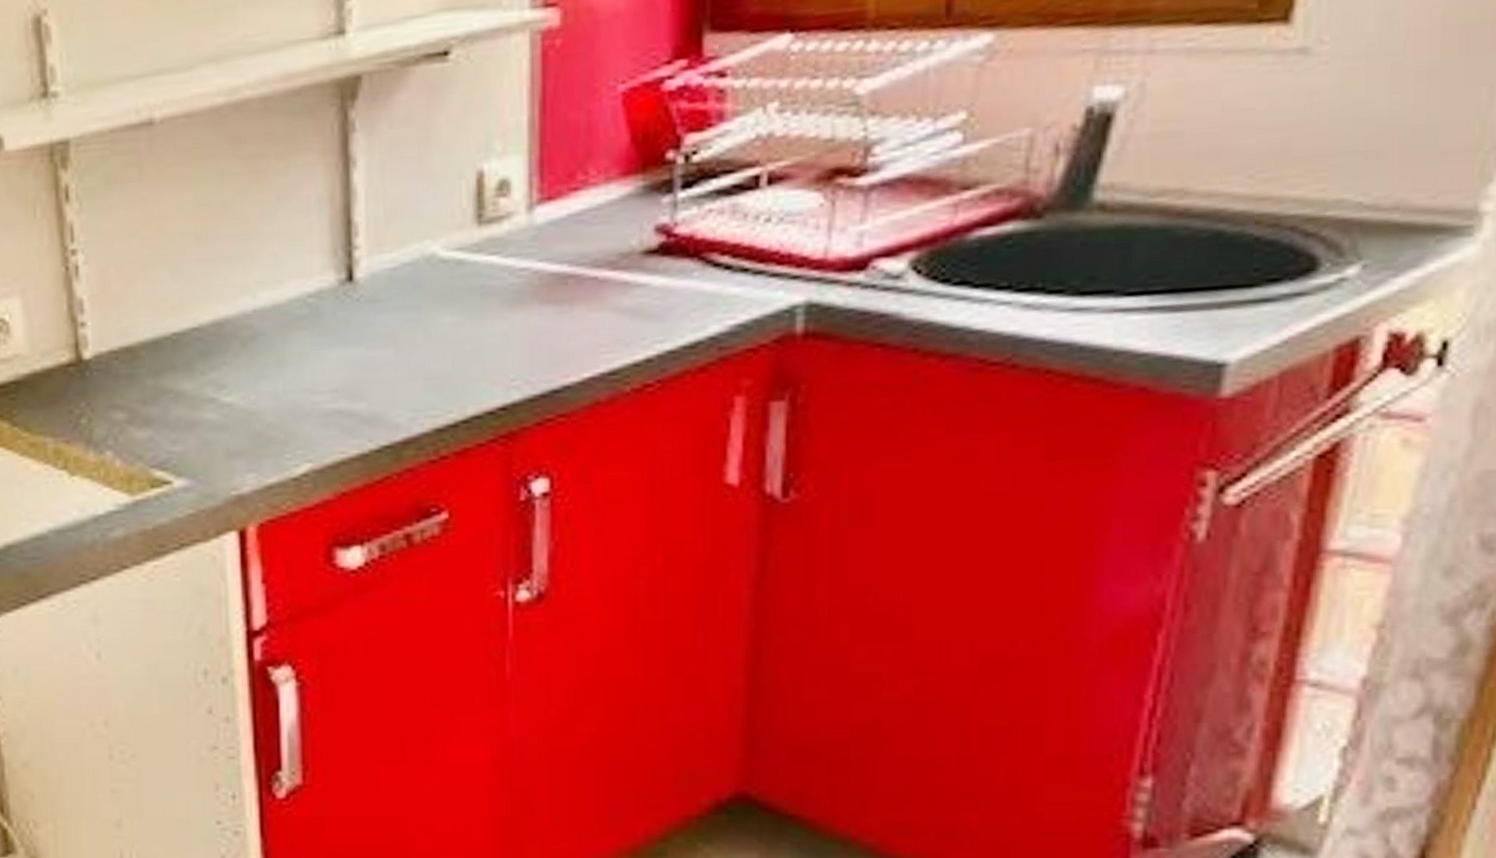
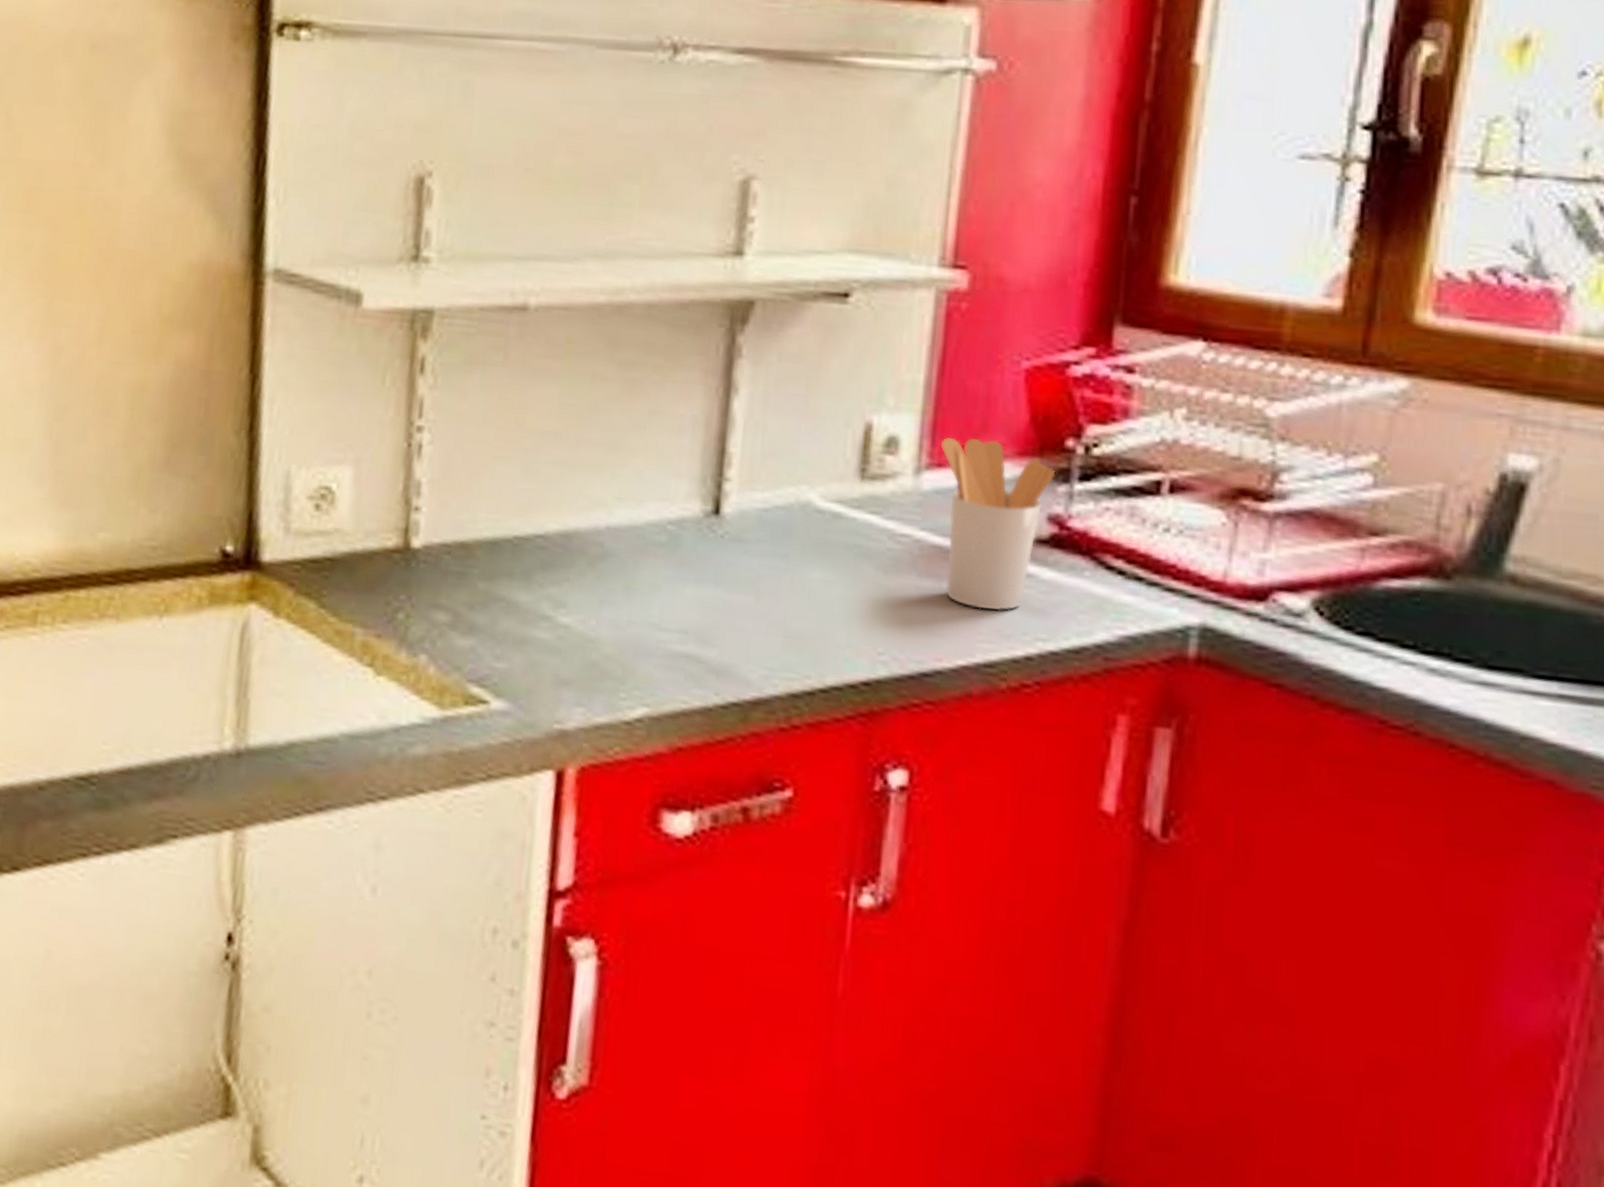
utensil holder: none [549,164,659,324] -> present [940,437,1056,611]

